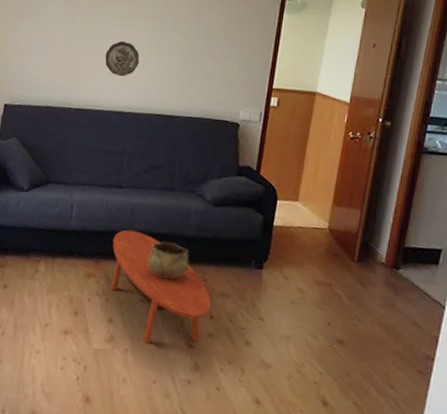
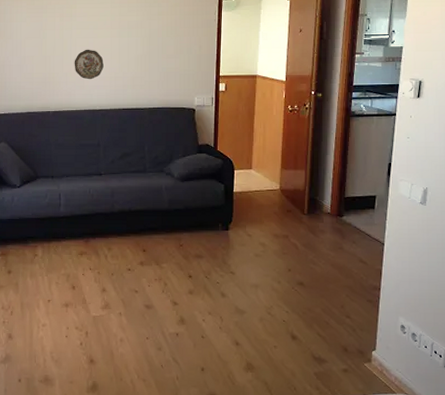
coffee table: present [110,229,211,344] -> none [98,210,188,307]
decorative bowl: present [148,242,189,279] -> none [131,217,166,249]

